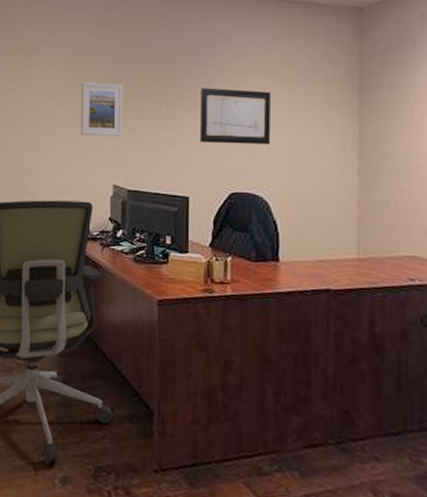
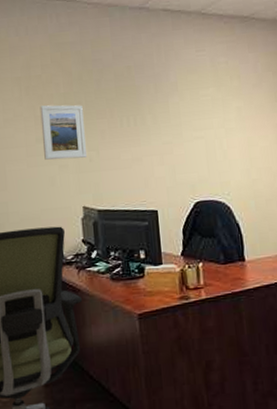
wall art: present [199,87,272,145] -> none [158,102,227,157]

